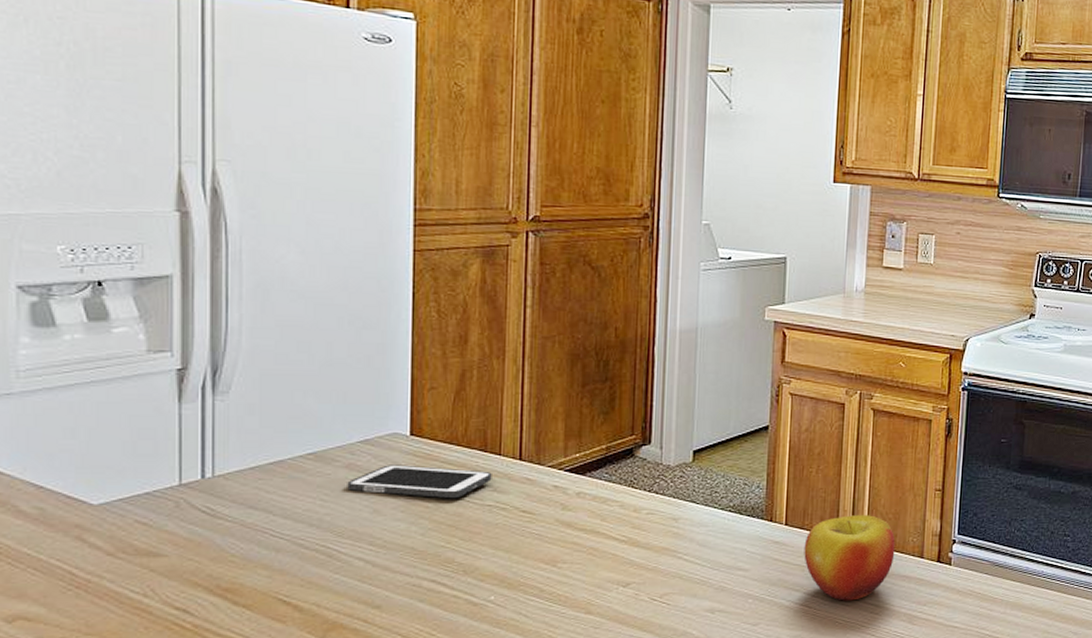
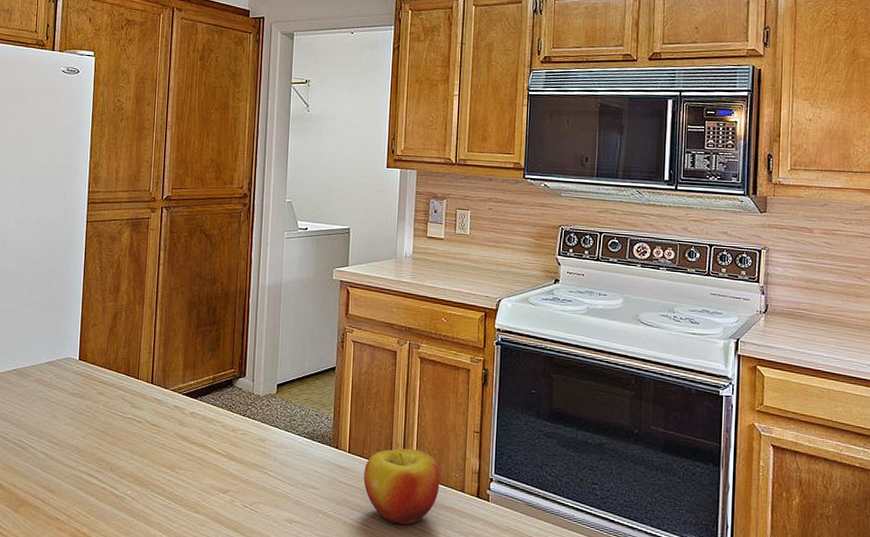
cell phone: present [347,465,492,499] -> none [36,381,132,411]

